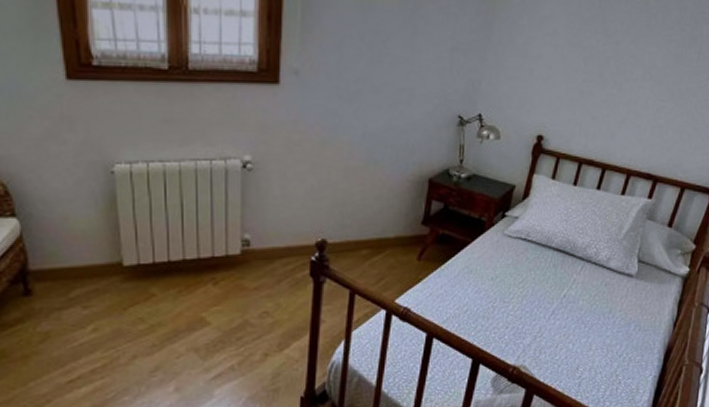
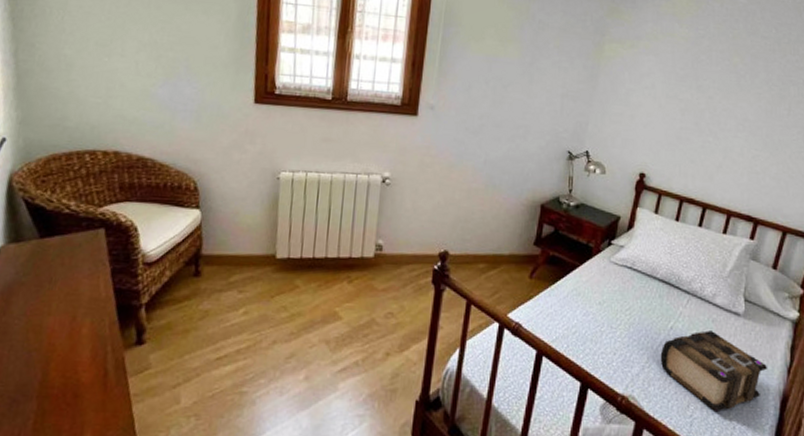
book: none [552,294,655,371] -> present [660,330,767,413]

